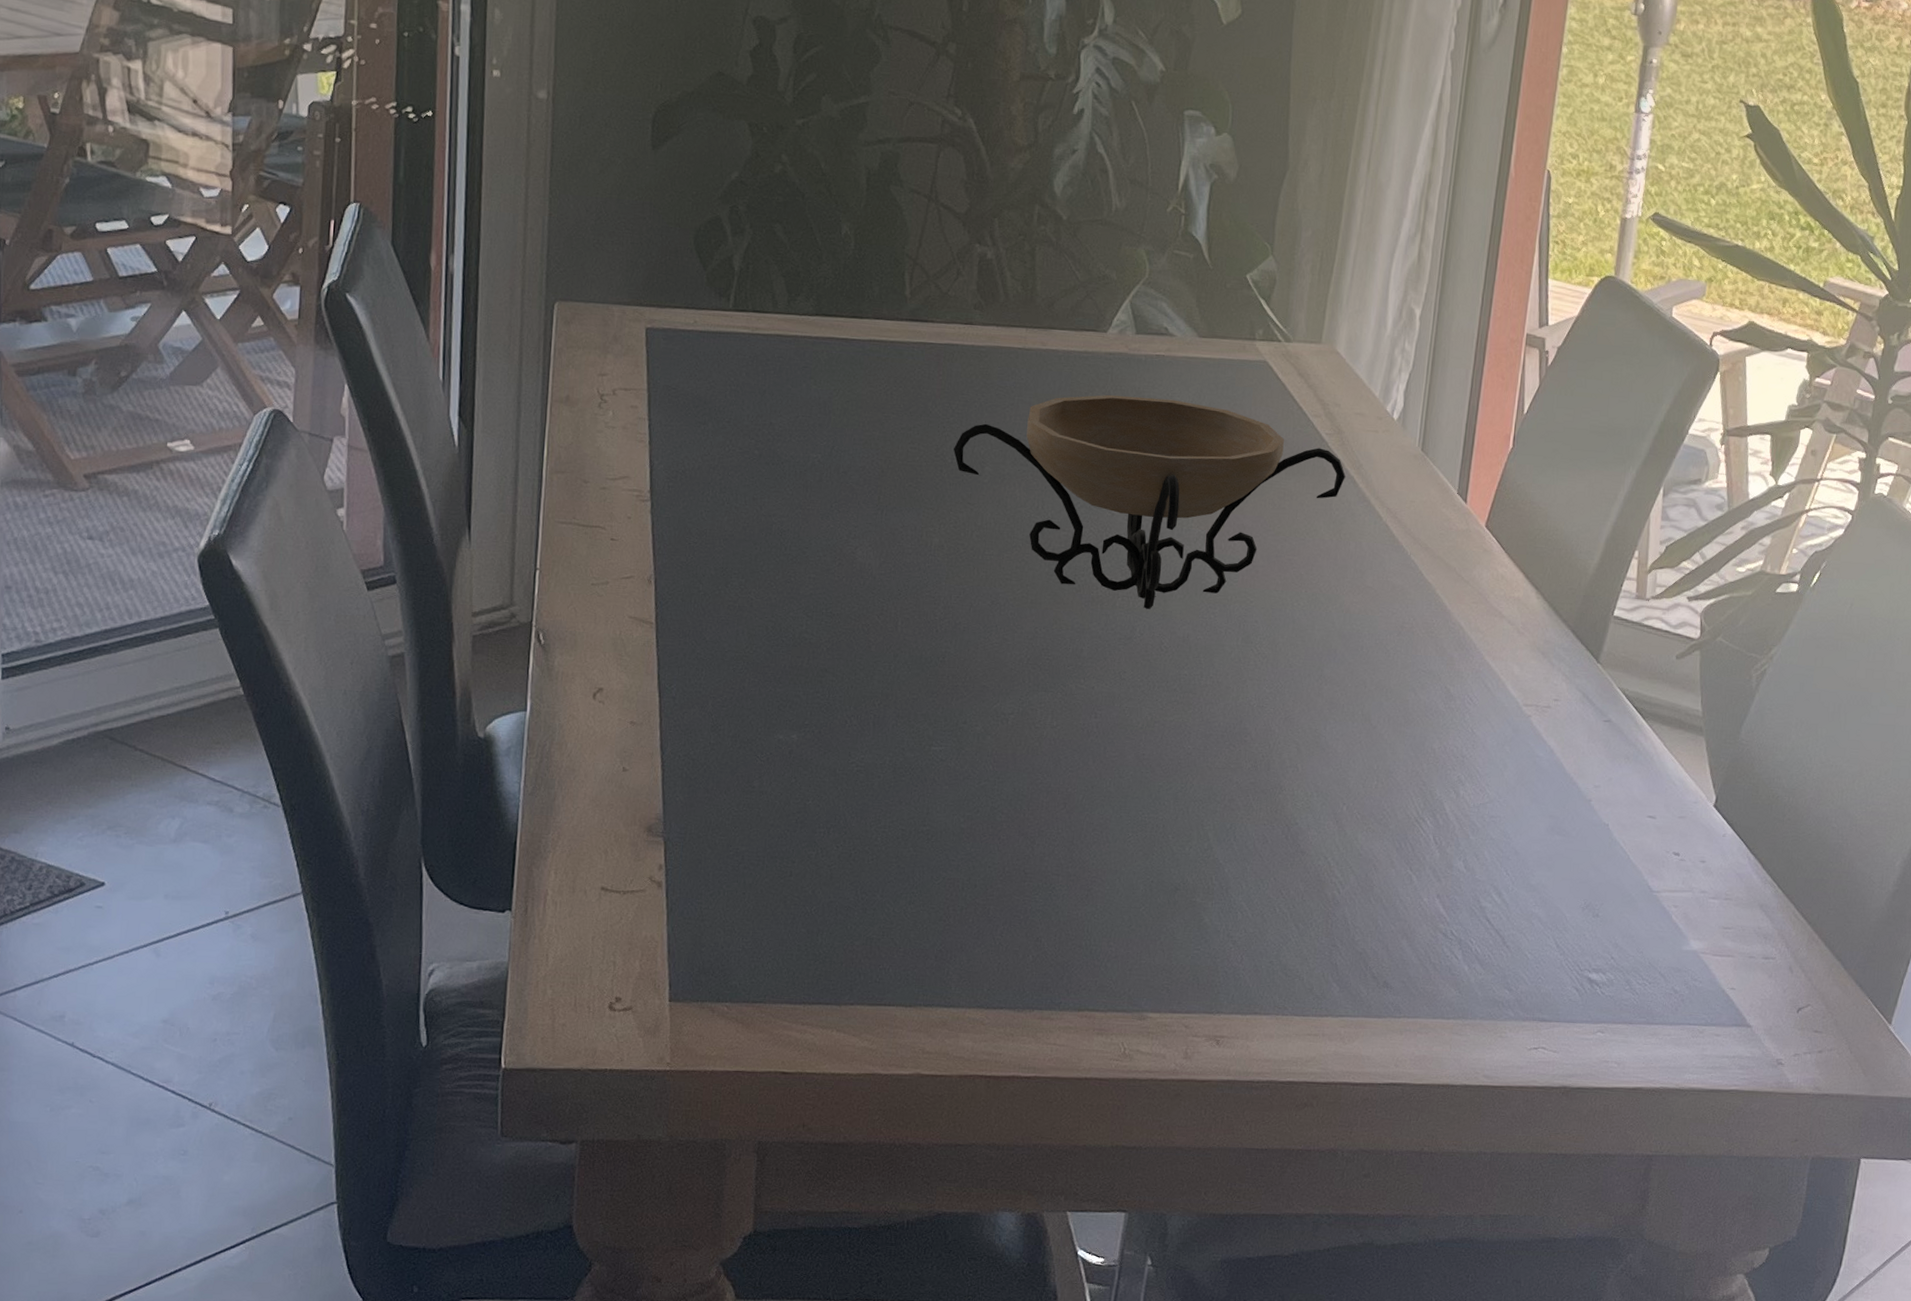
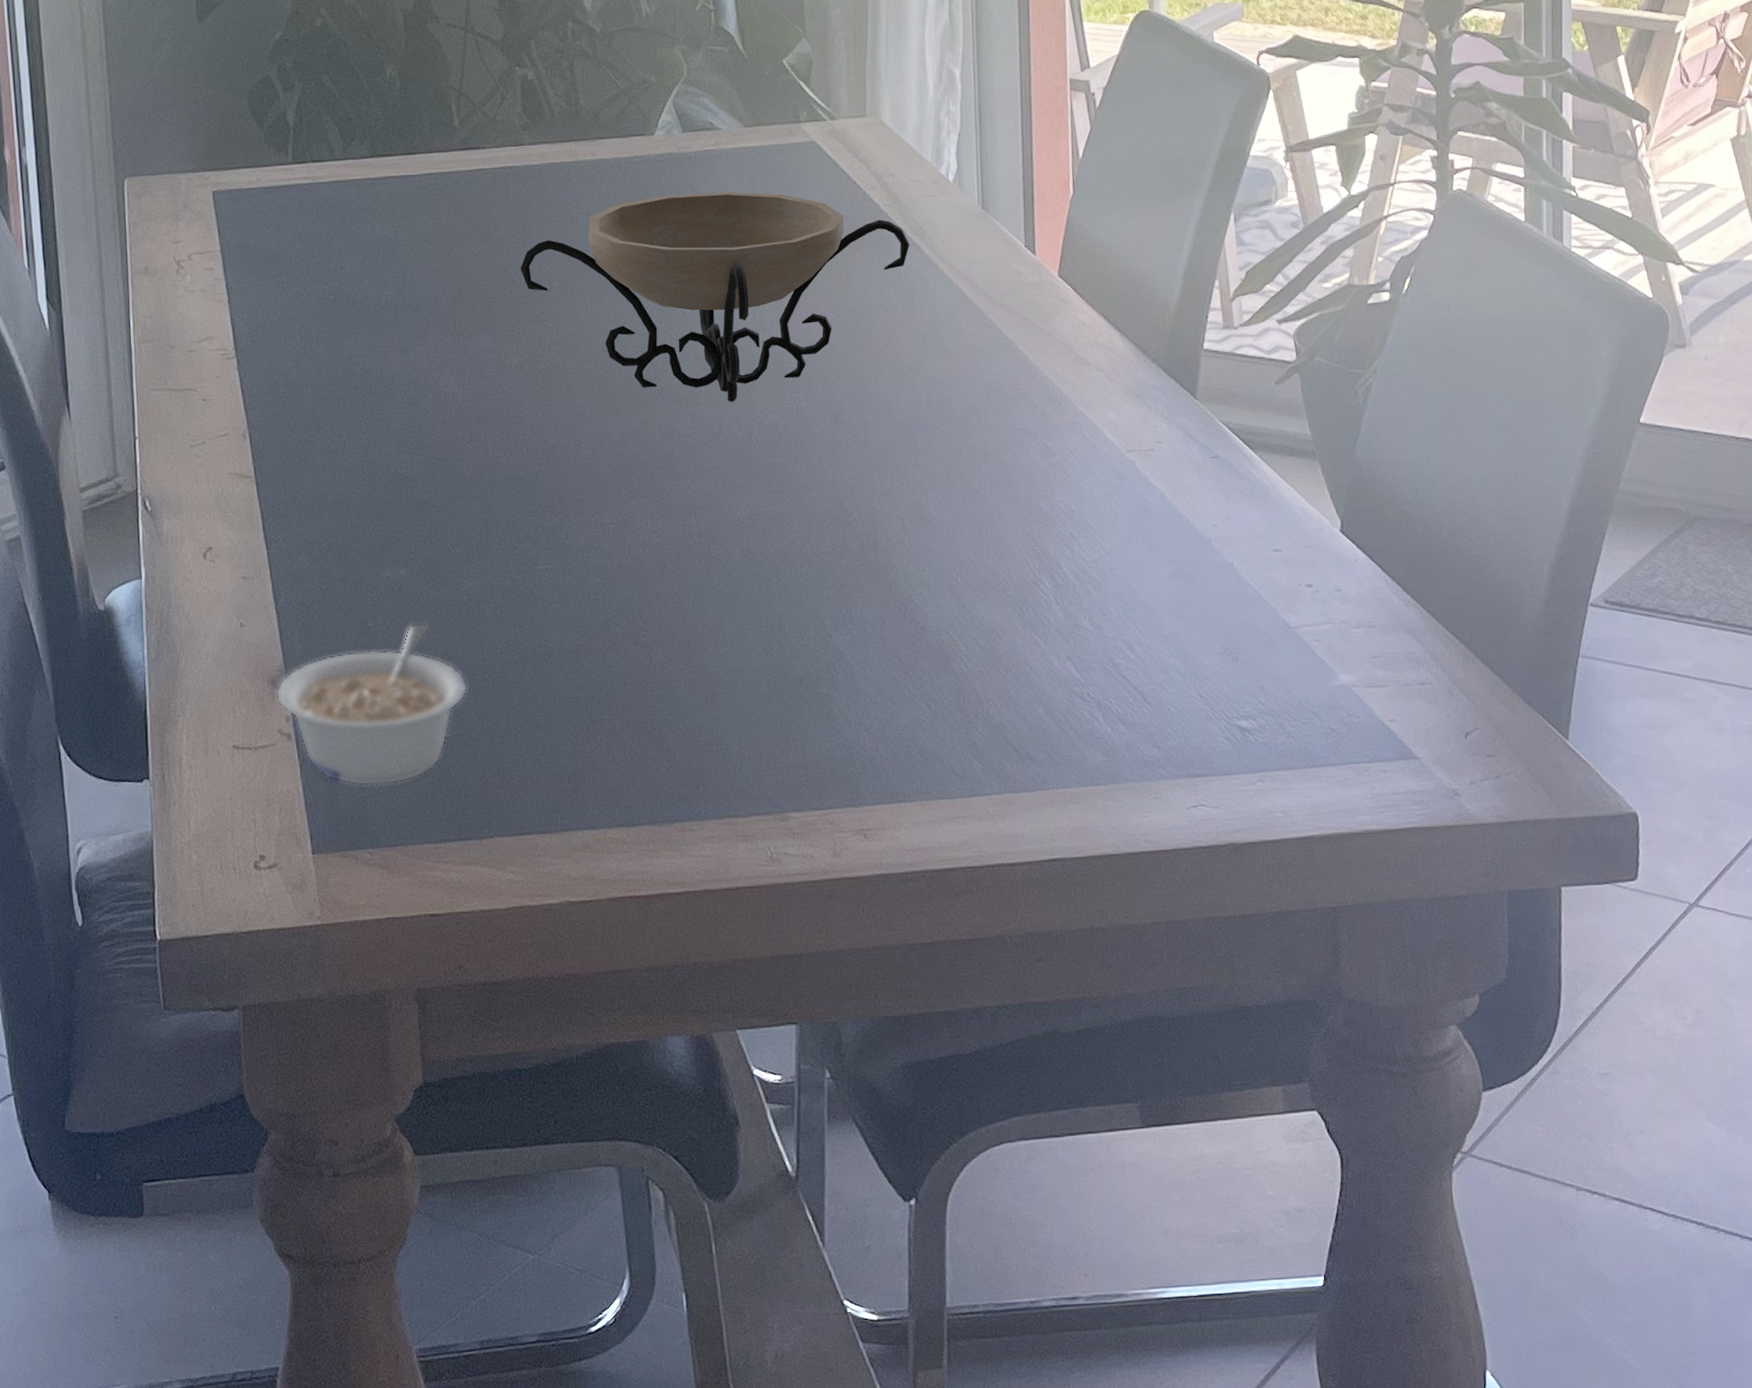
legume: none [651,788,847,943] -> present [276,622,469,786]

